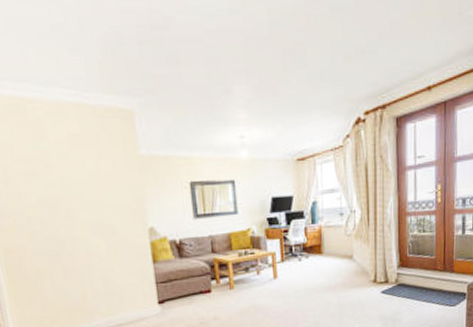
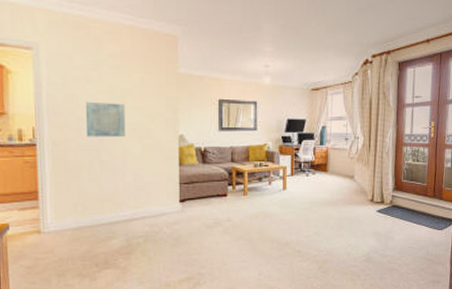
wall art: none [36,197,87,241] -> present [86,101,126,138]

